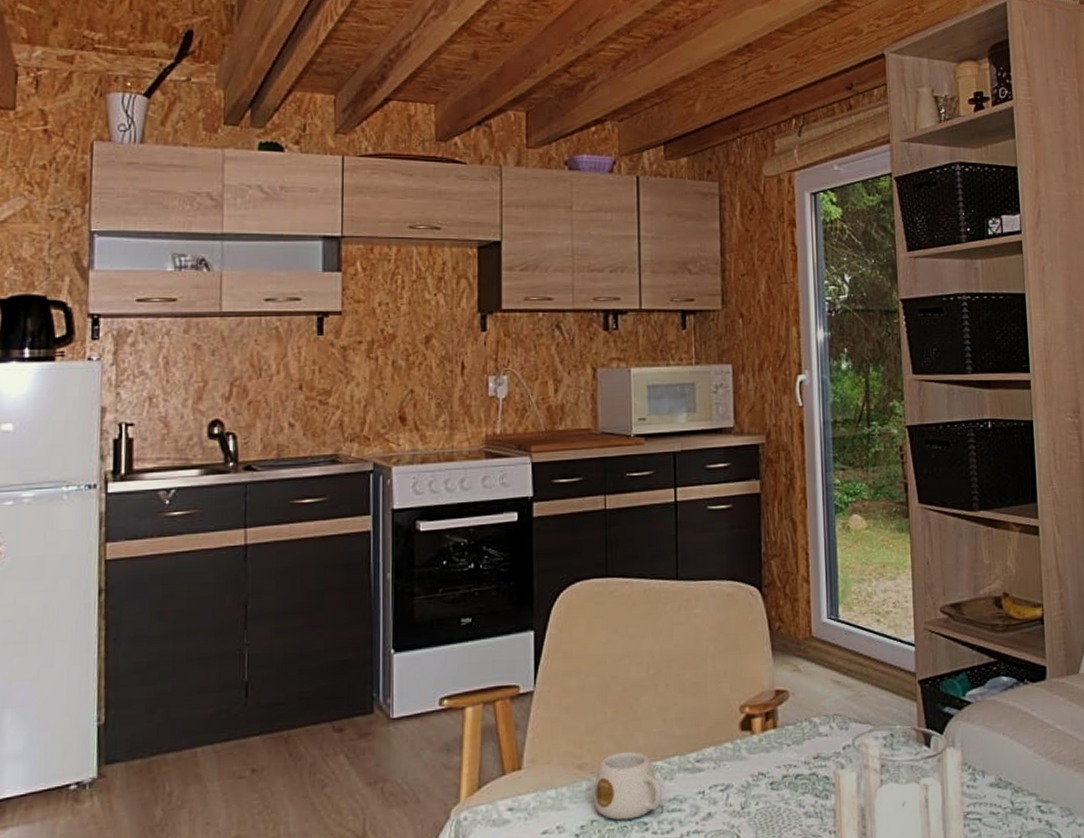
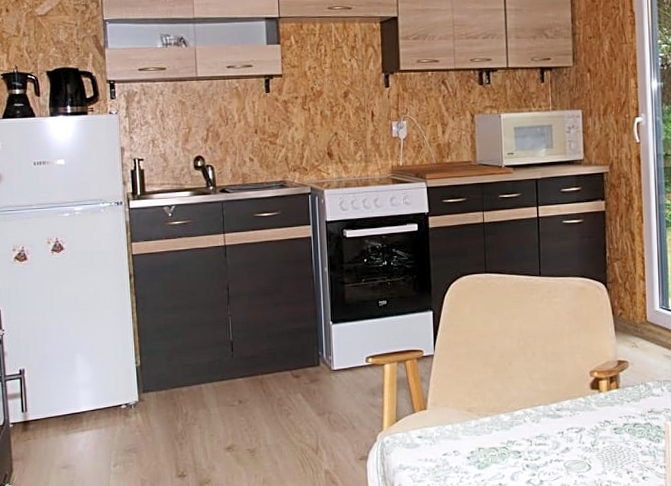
mug: present [593,751,661,821] -> none [479,400,531,449]

